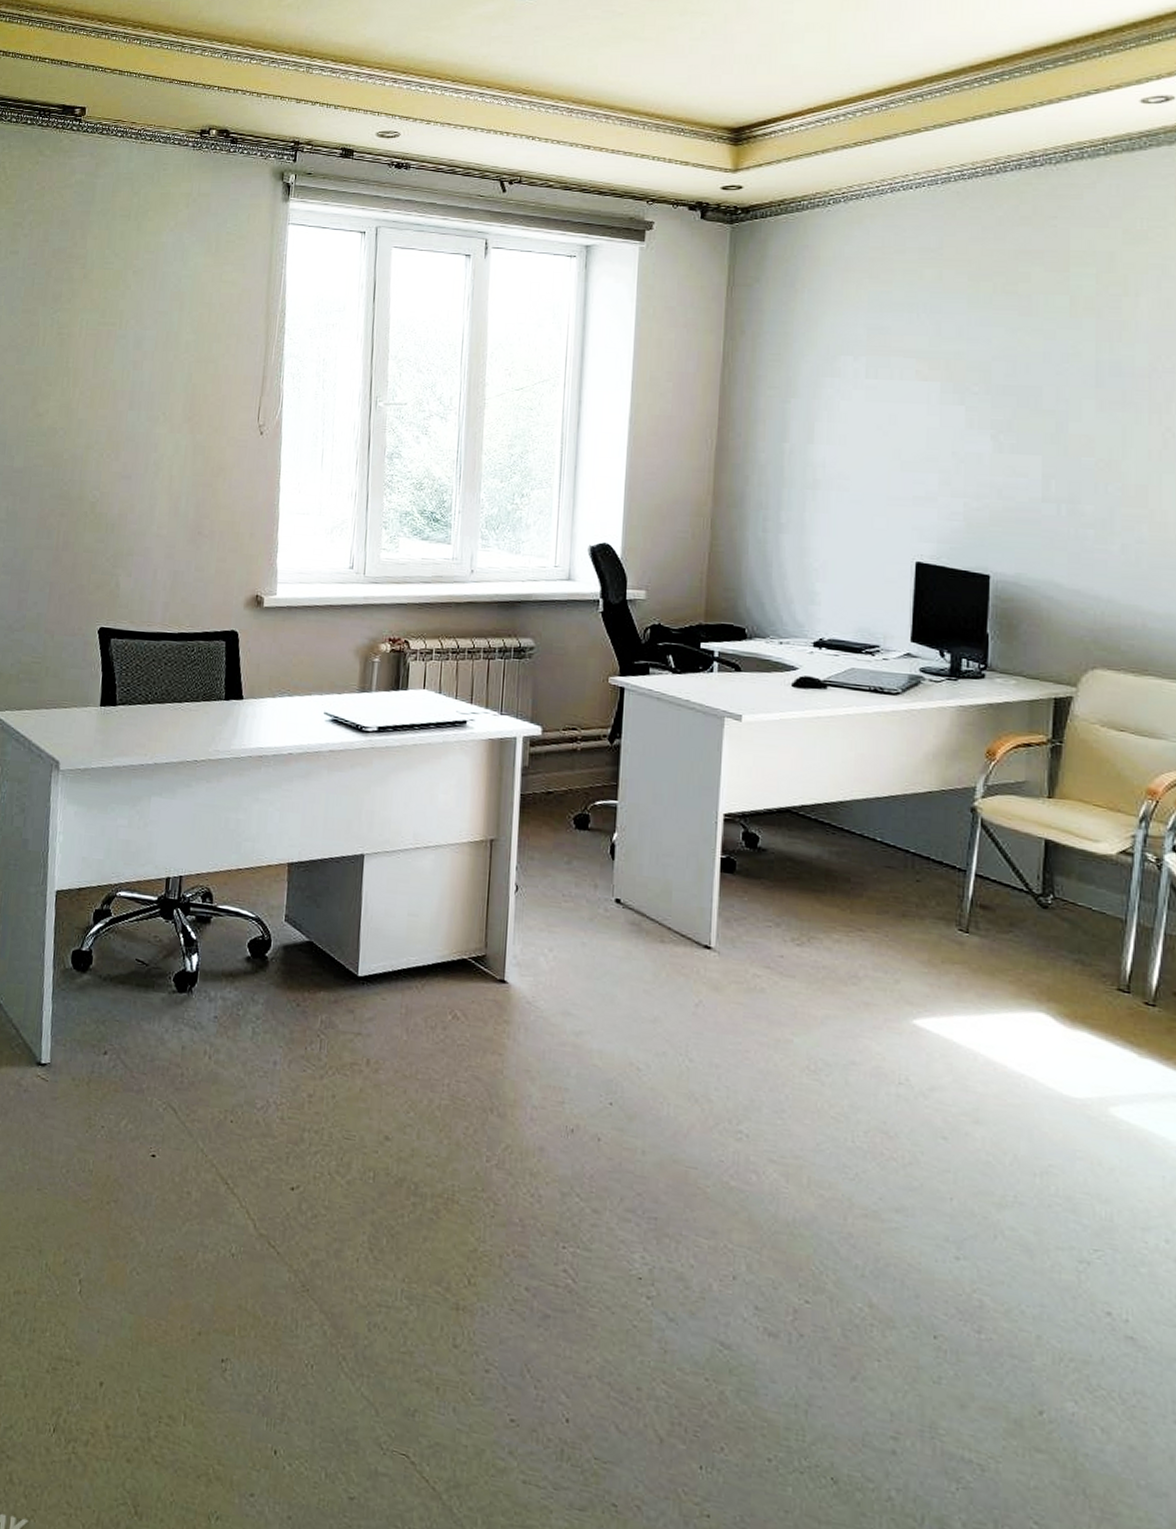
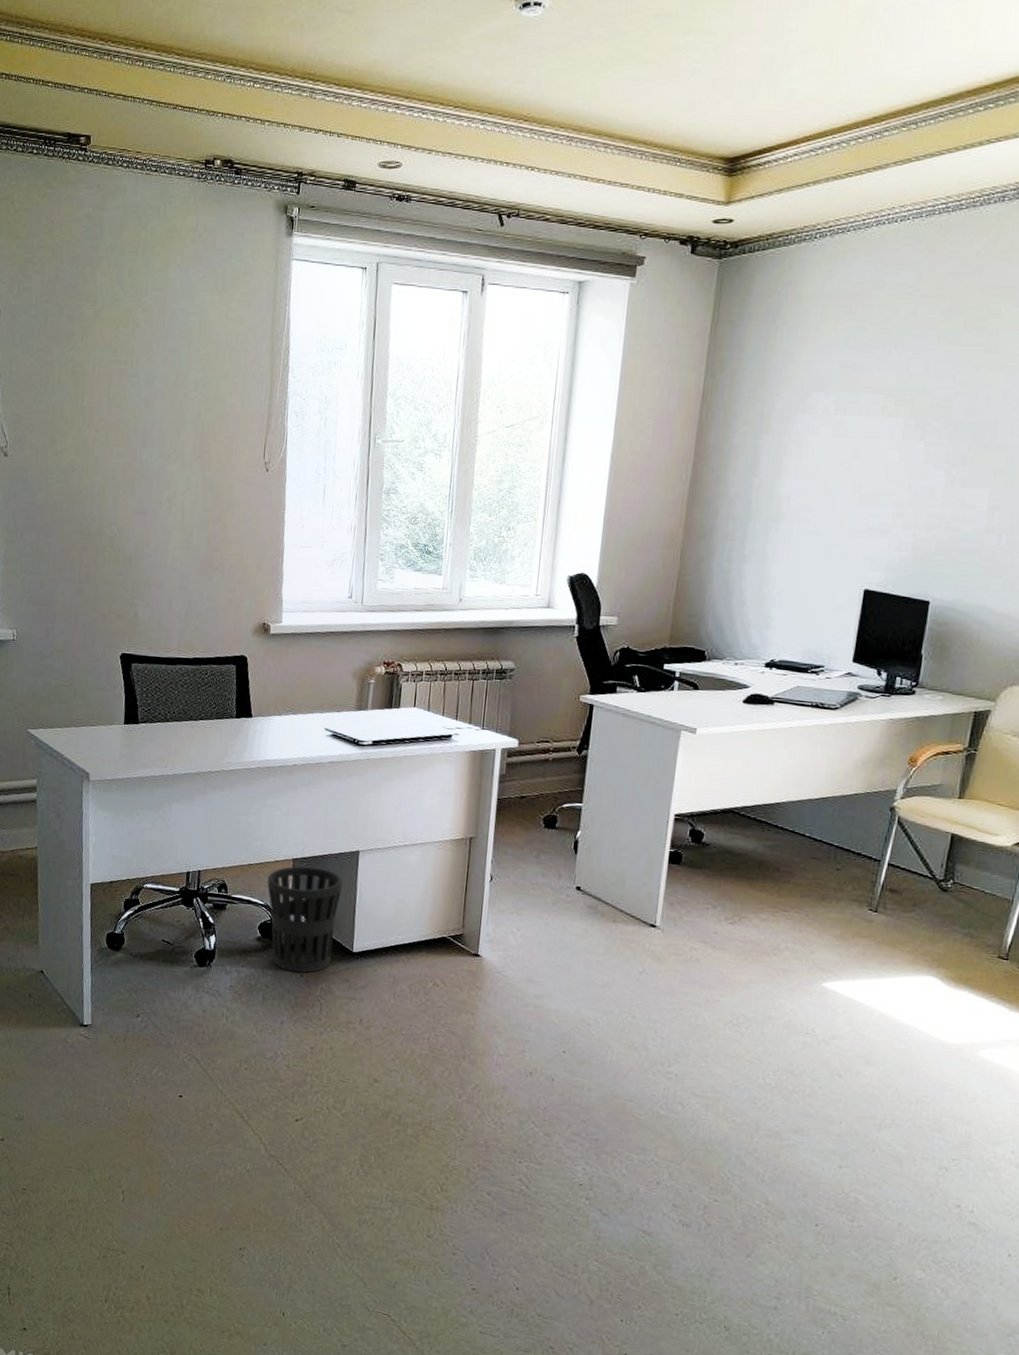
wastebasket: none [258,871,346,1002] -> present [267,866,343,973]

